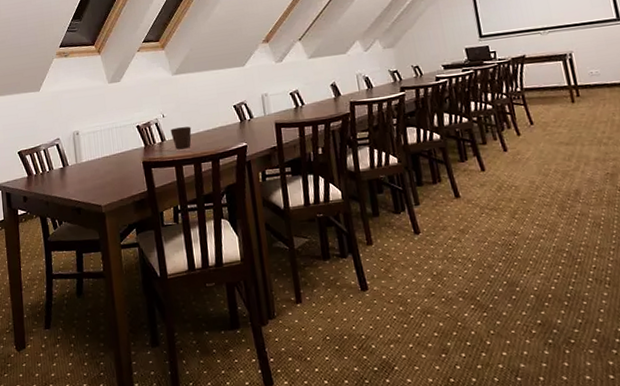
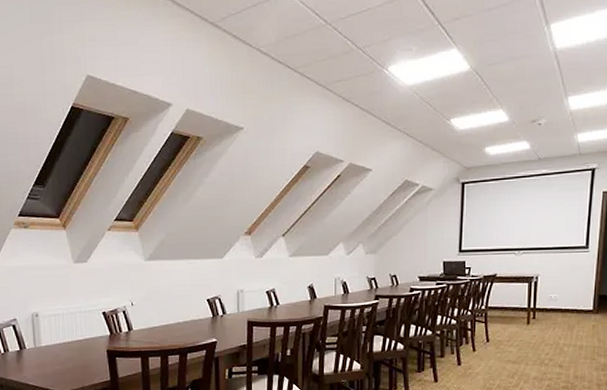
cup: present [170,126,192,150] -> none [138,317,161,341]

